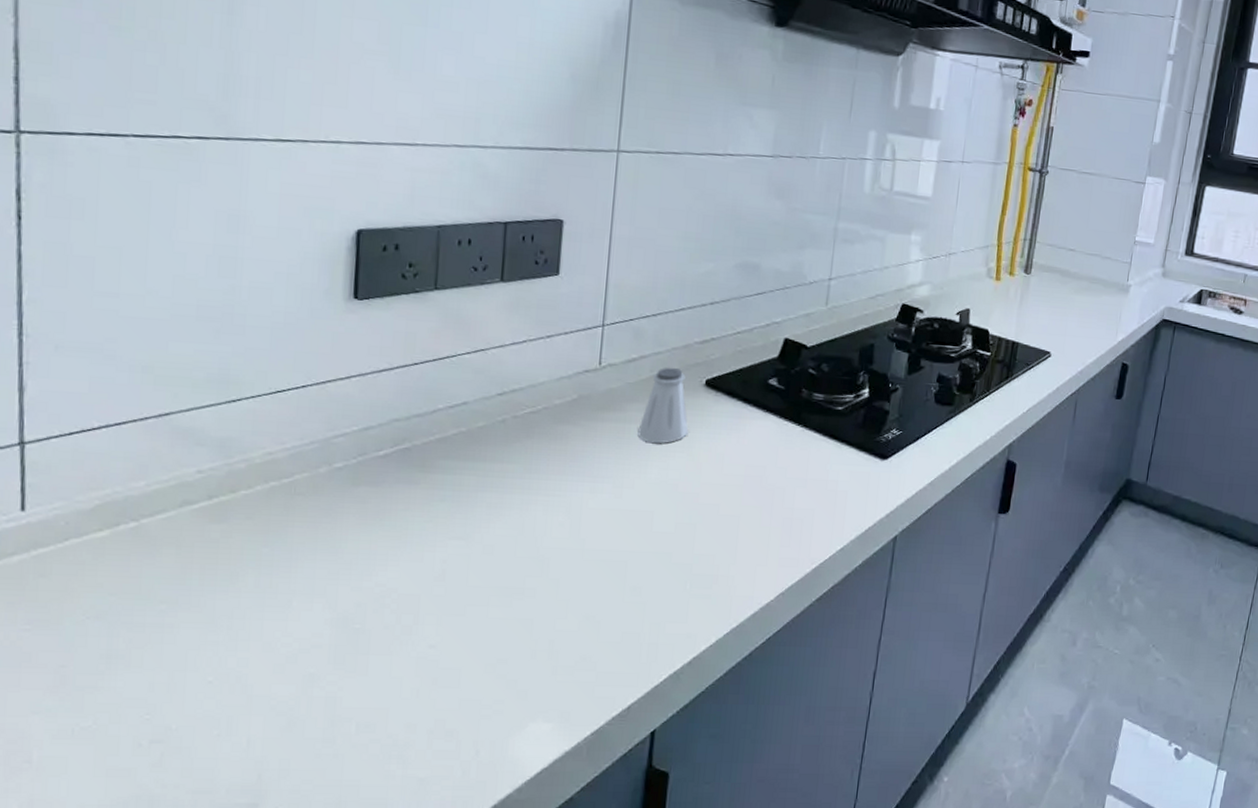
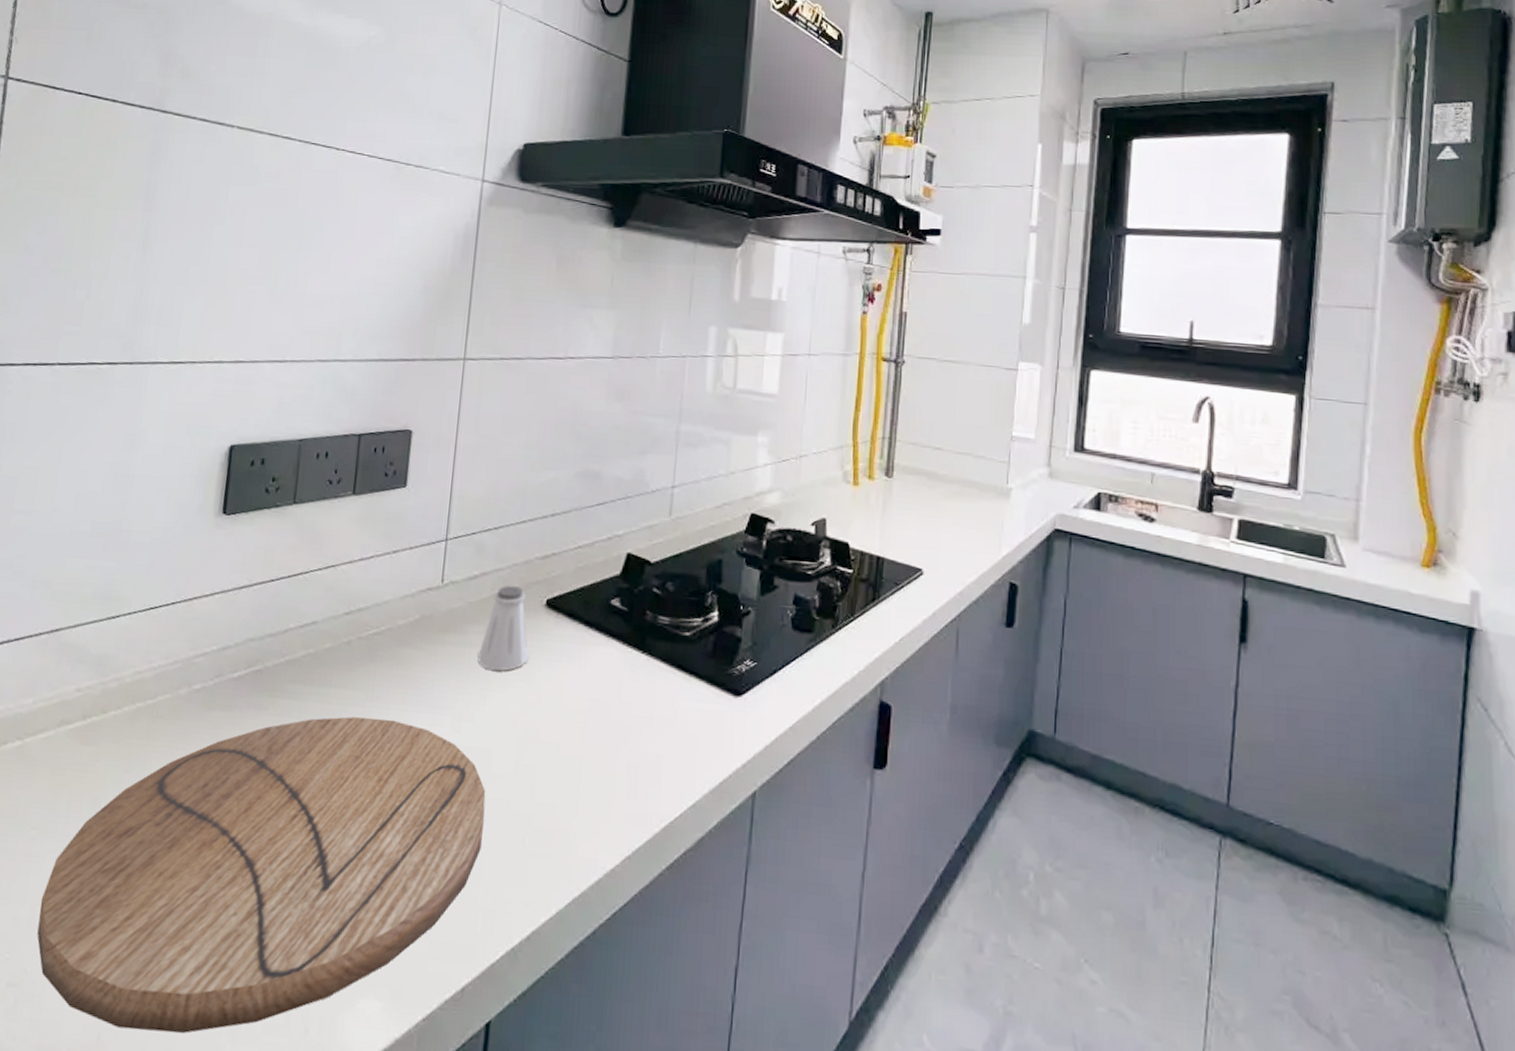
cutting board: none [179,487,648,768] -> present [37,716,486,1034]

